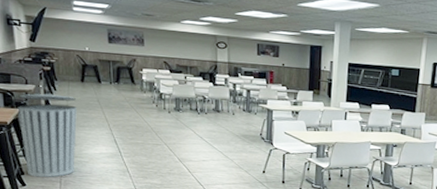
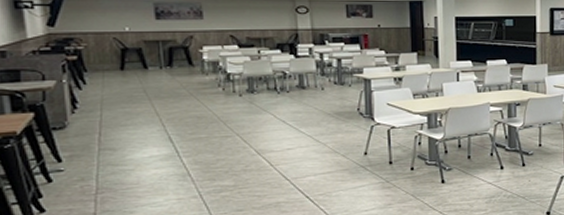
trash can: present [17,90,78,178] -> none [31,85,117,199]

